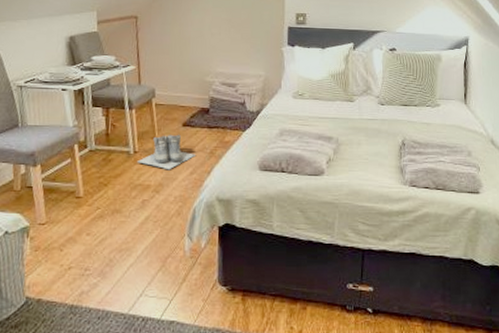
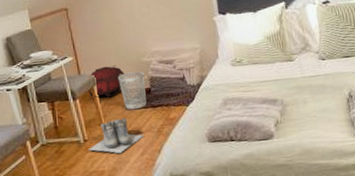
backpack: none [146,80,186,111] -> present [88,65,125,98]
wastebasket: none [177,89,206,128] -> present [117,71,147,110]

